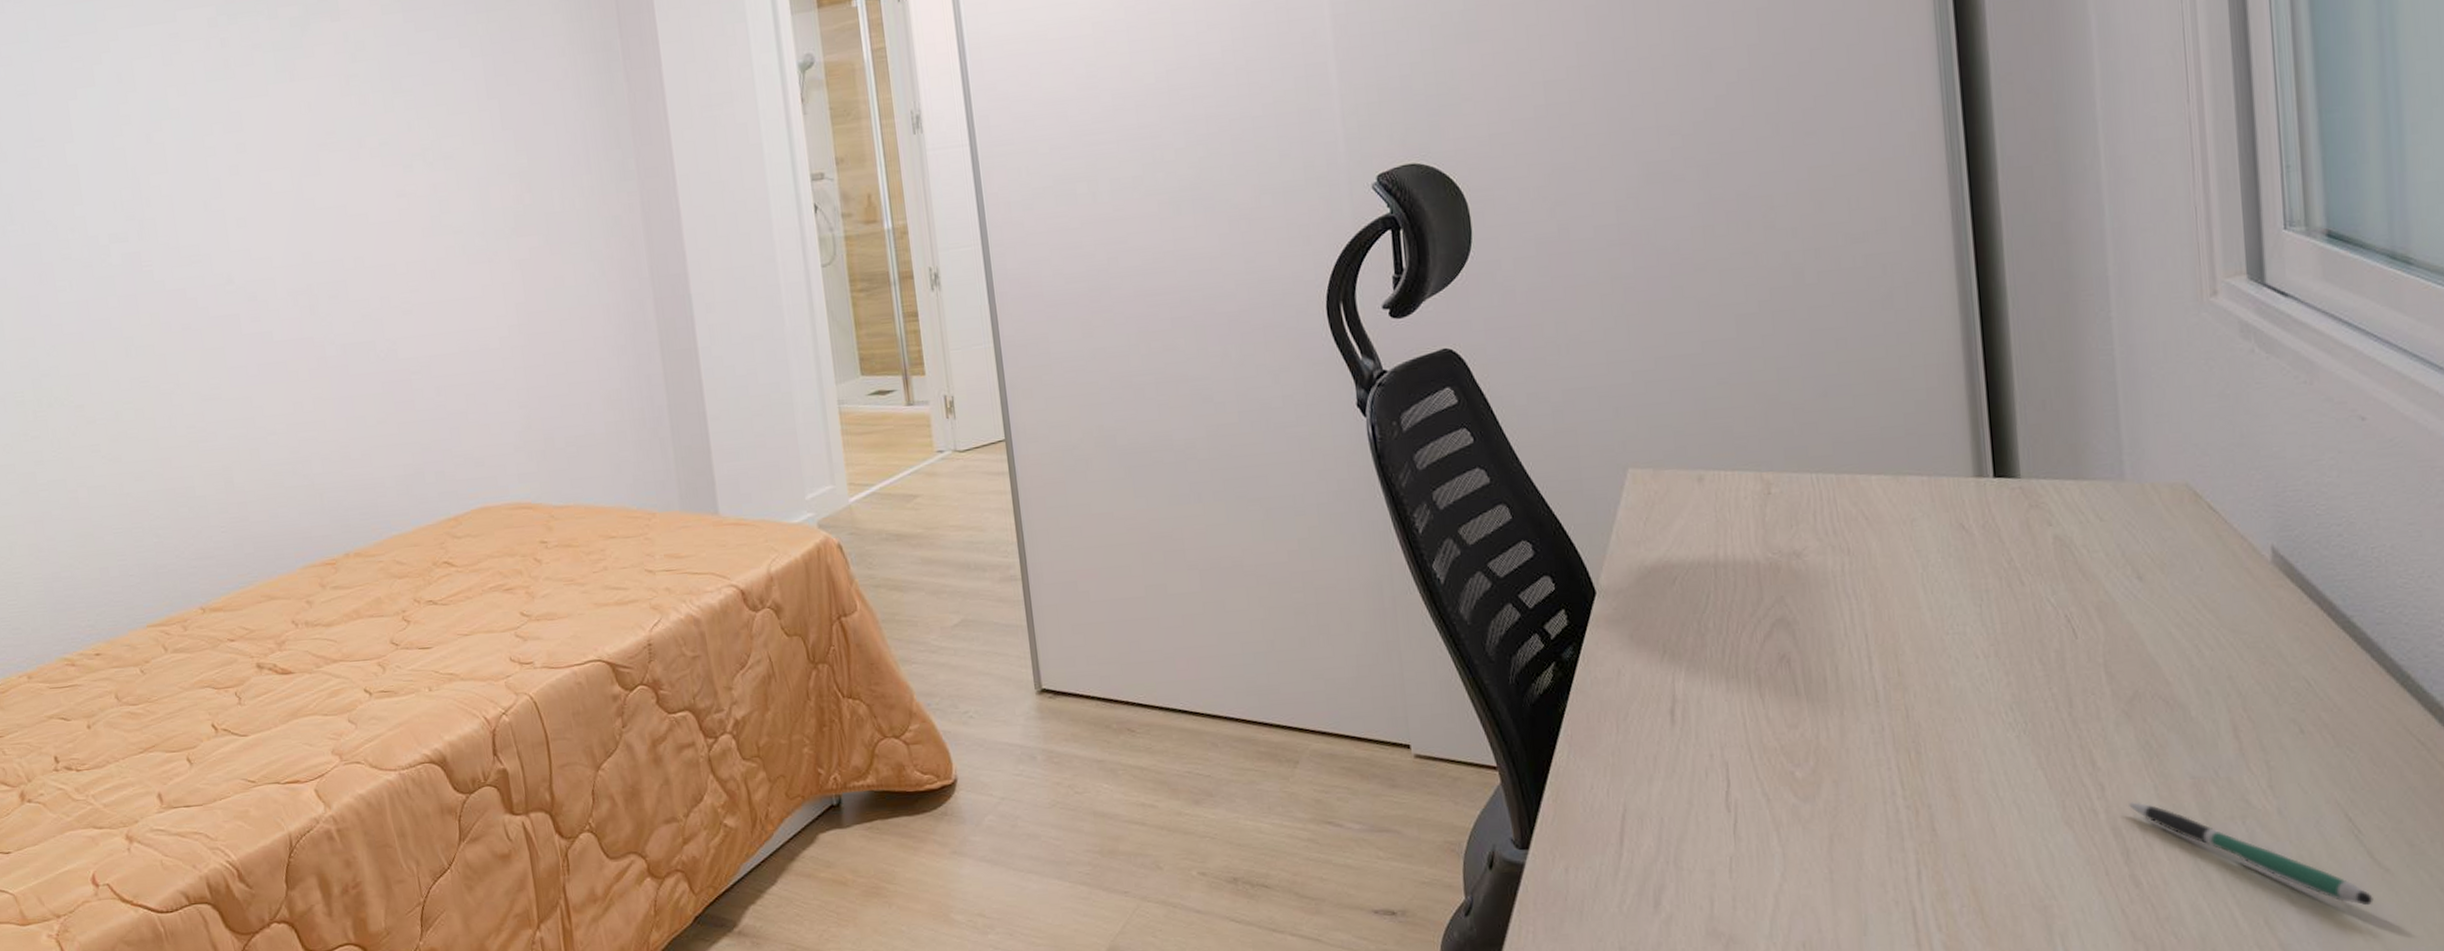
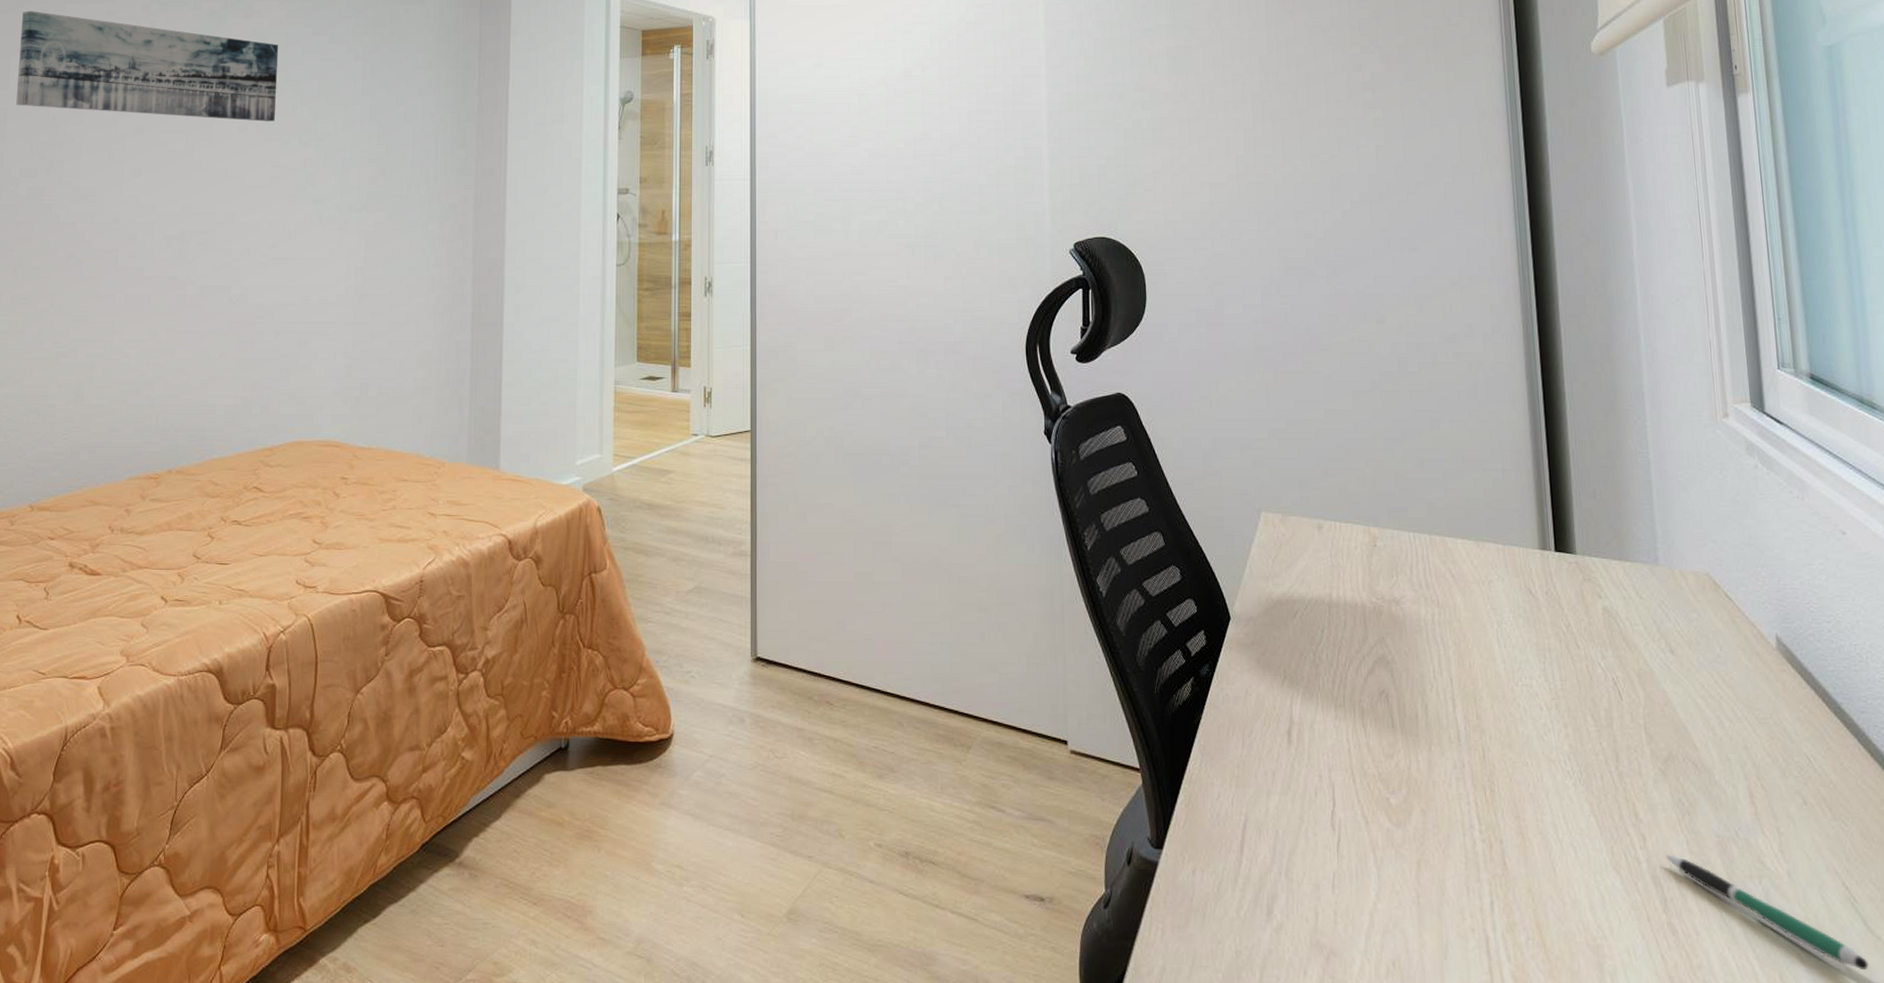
wall art: none [70,43,390,160] -> present [16,11,278,121]

